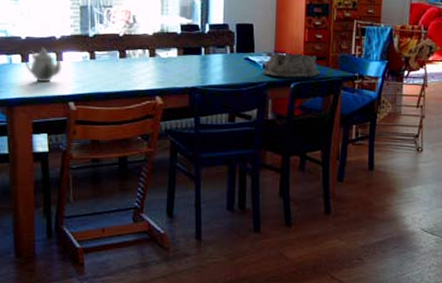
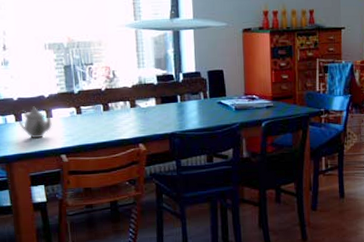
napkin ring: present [262,52,321,78] -> none [235,93,289,117]

